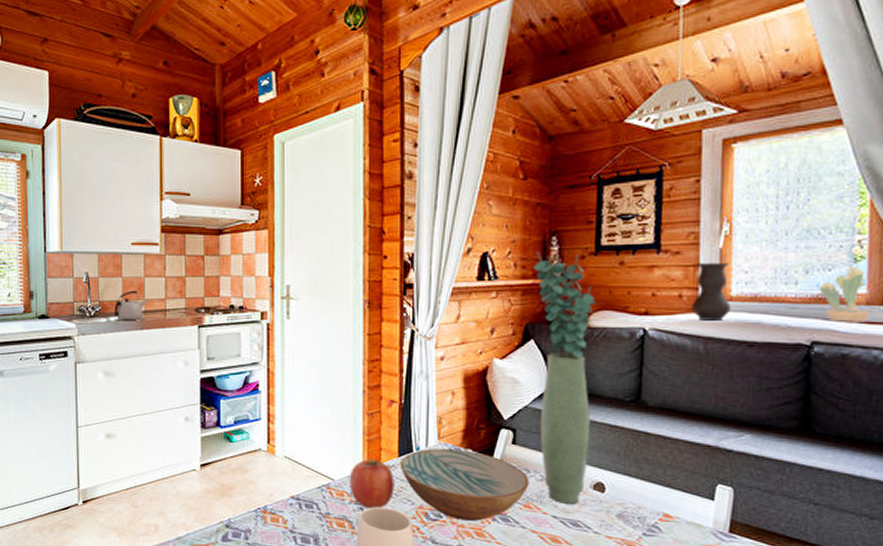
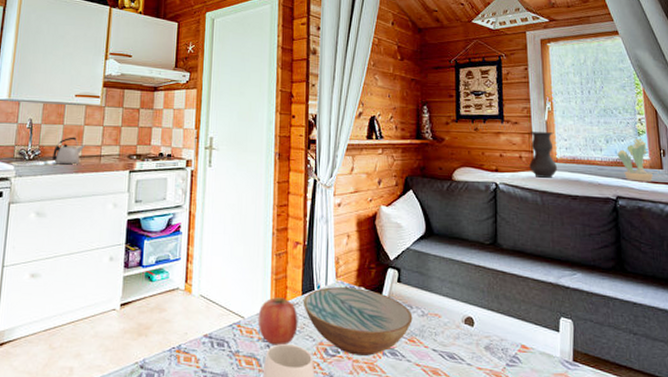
vase: present [534,251,597,504] -> none [411,117,460,338]

